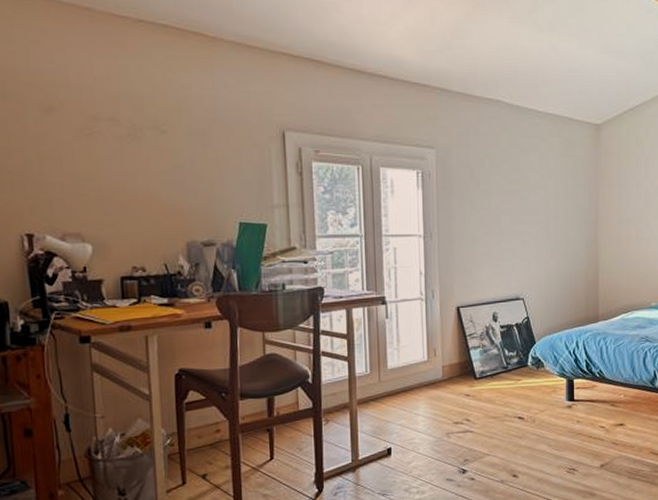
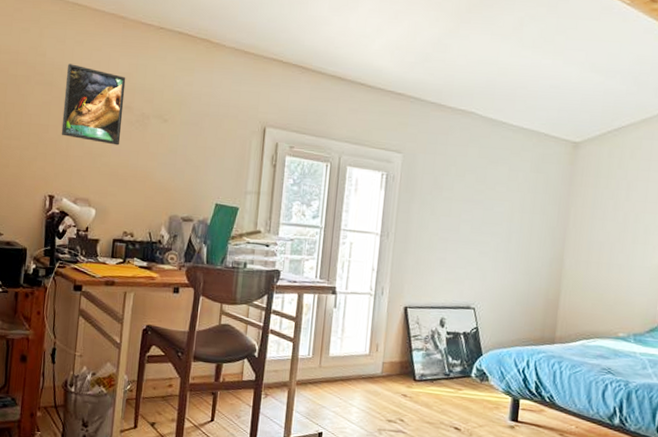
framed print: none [22,69,110,166] -> present [61,64,126,146]

